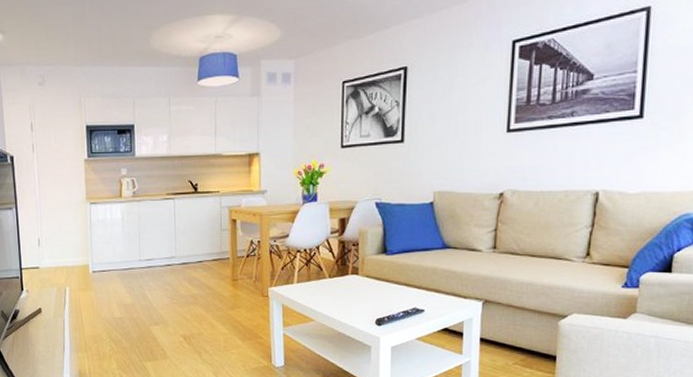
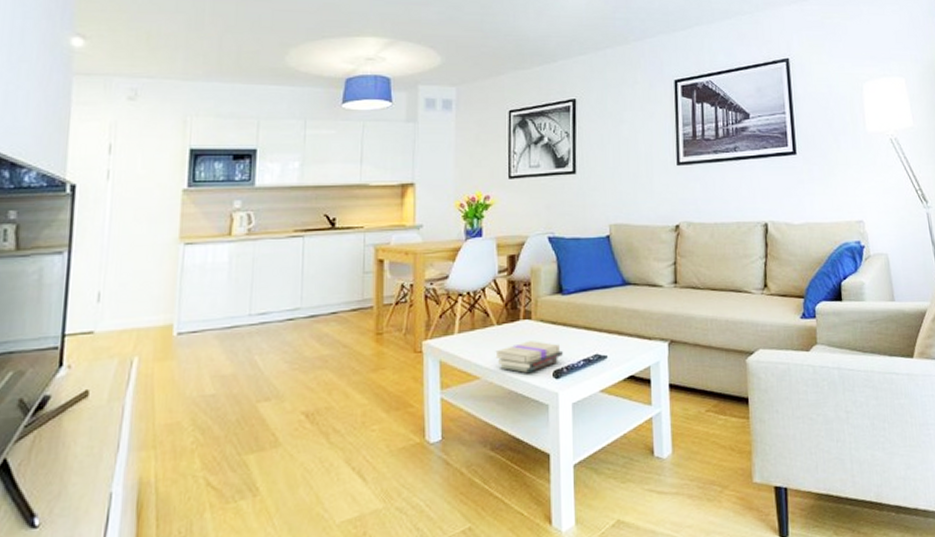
books: none [327,293,385,320] -> present [495,341,563,374]

